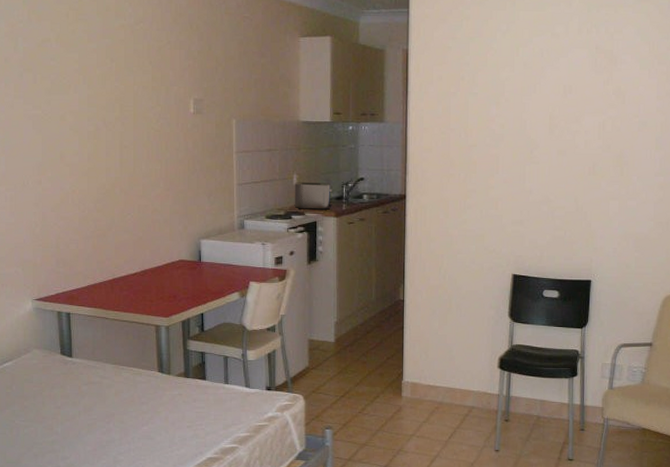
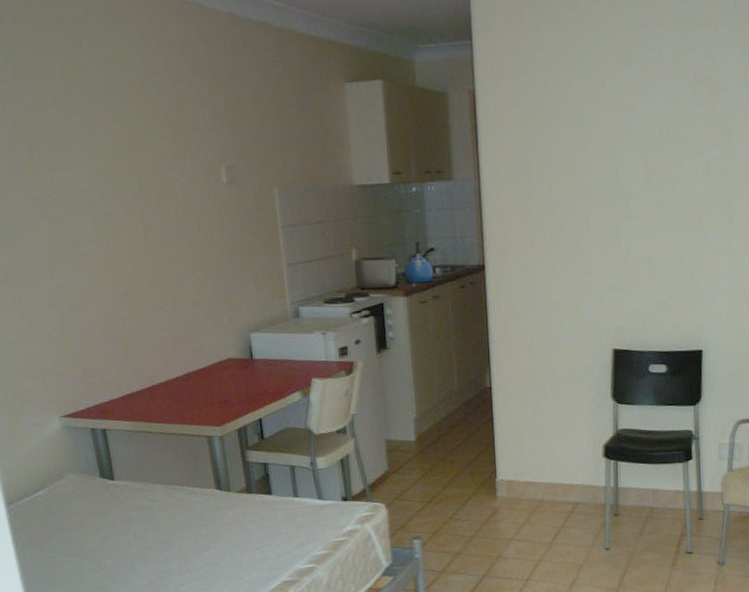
kettle: none [337,172,362,207] -> present [404,242,434,284]

